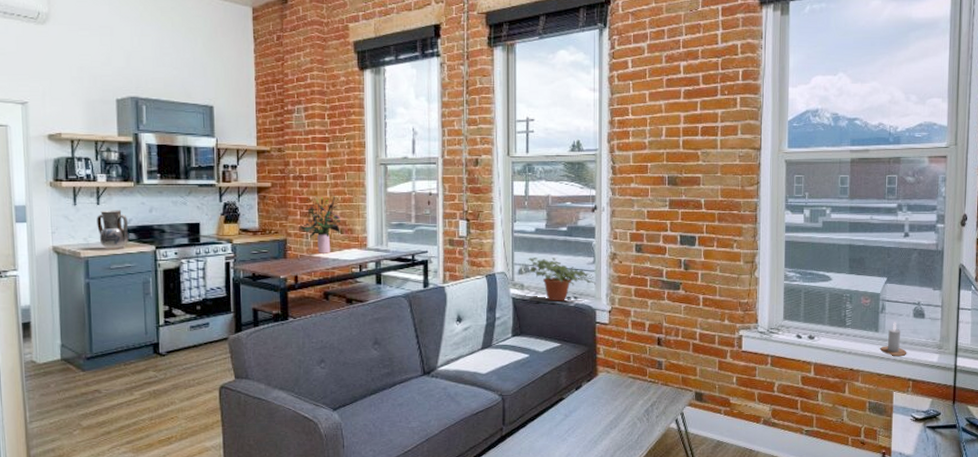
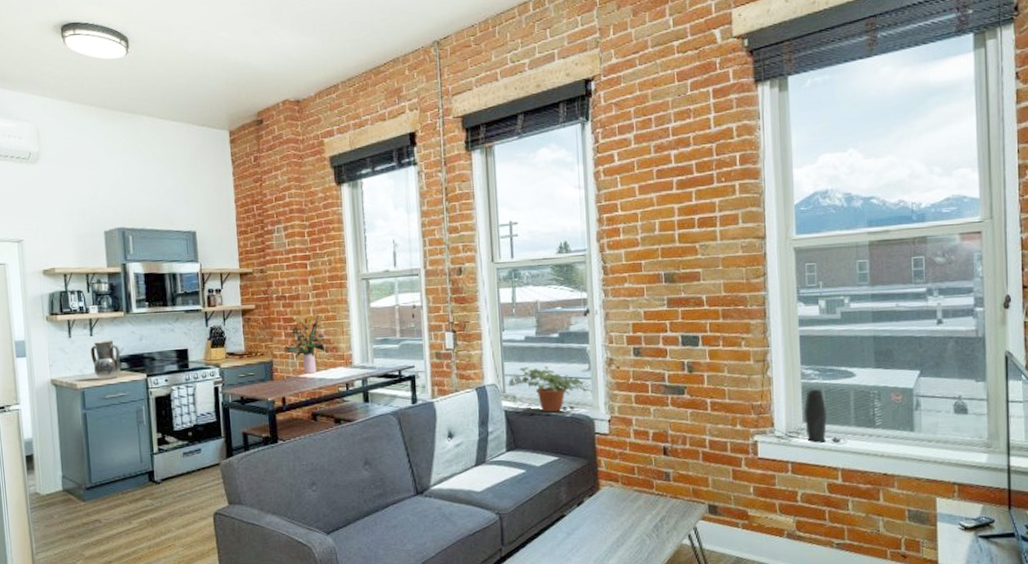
vase: none [785,291,804,340] -> present [804,389,827,444]
candle: present [880,322,907,356] -> none [918,419,950,458]

